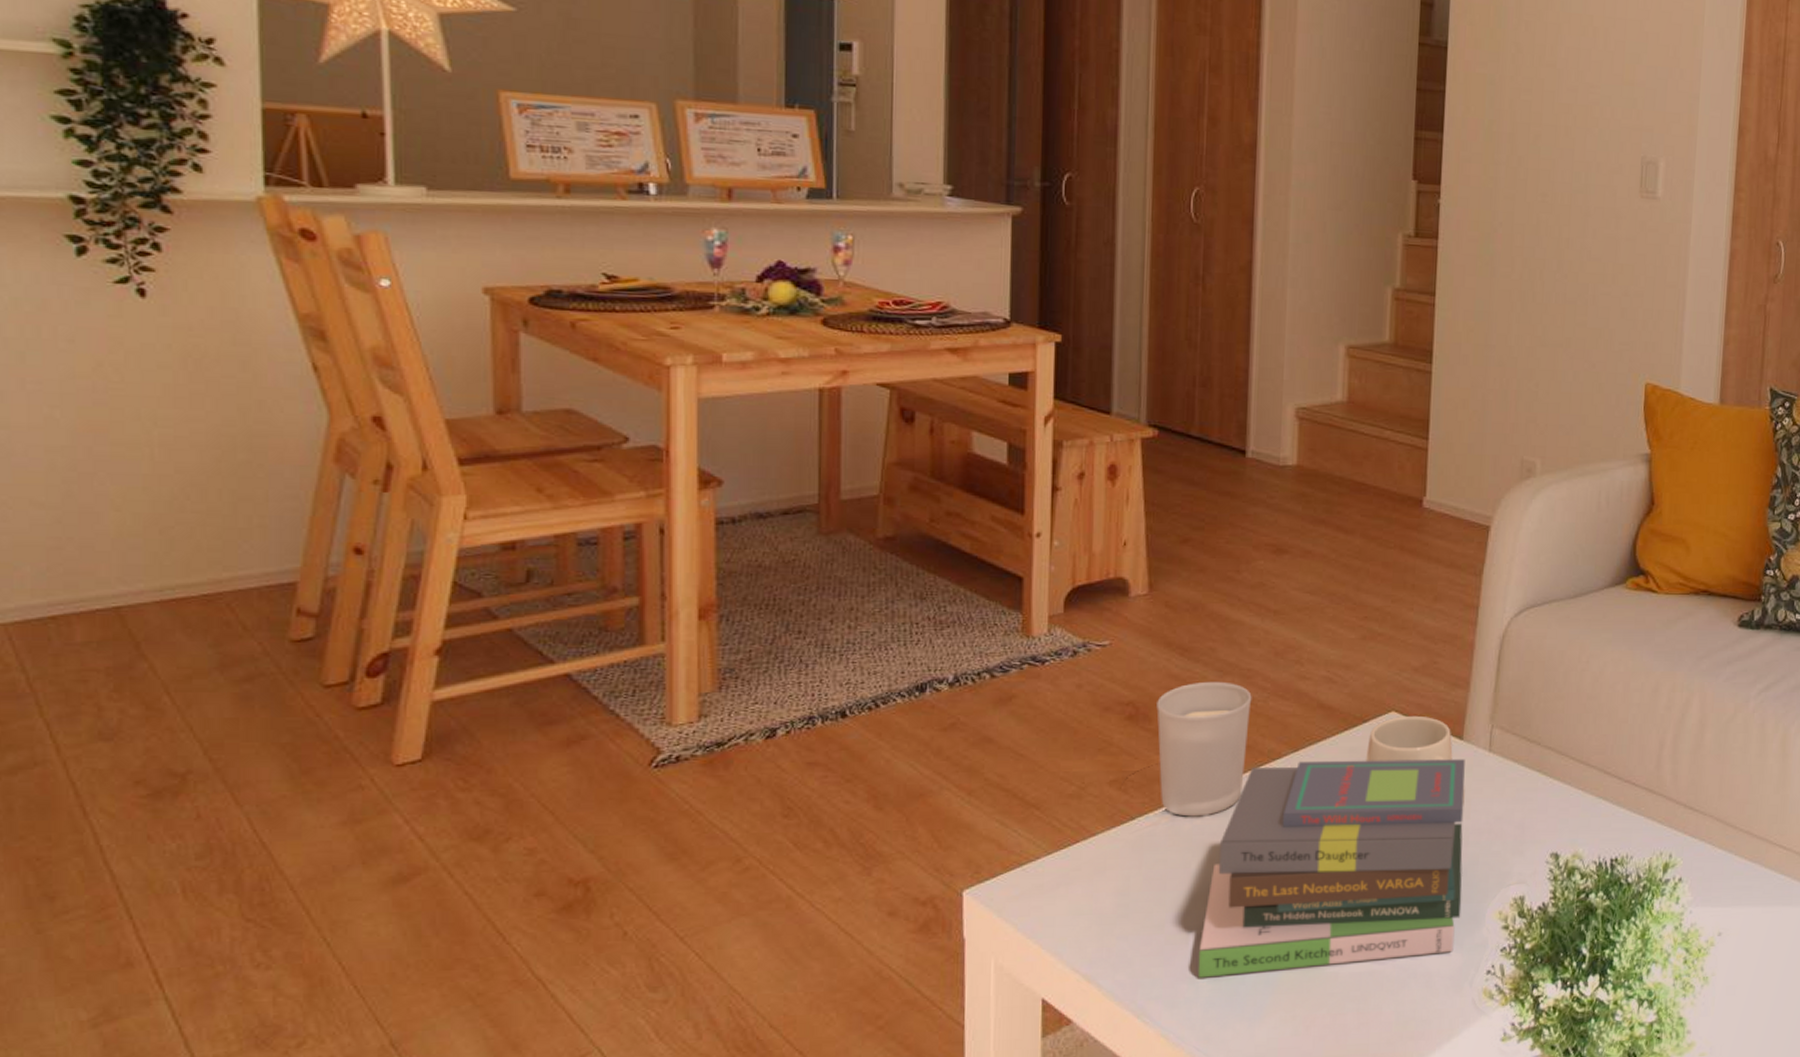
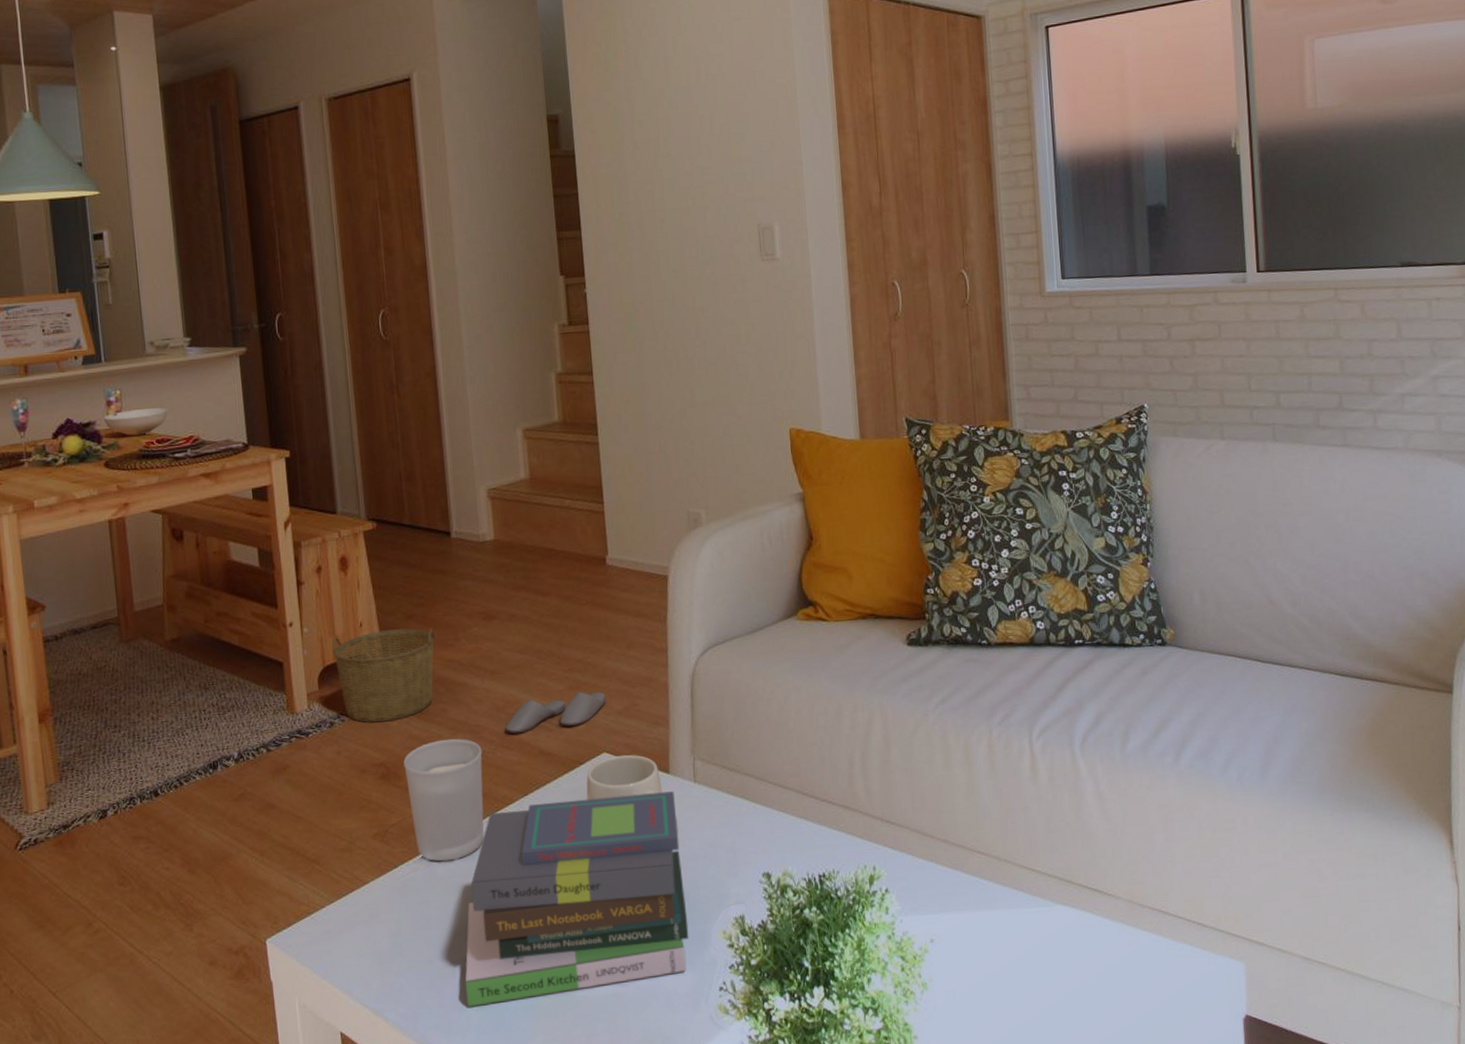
bowl: none [826,261,913,293] -> present [103,407,168,436]
basket: none [1085,553,1213,656] -> present [332,628,435,723]
slippers: none [1281,644,1403,683] -> present [504,692,606,734]

